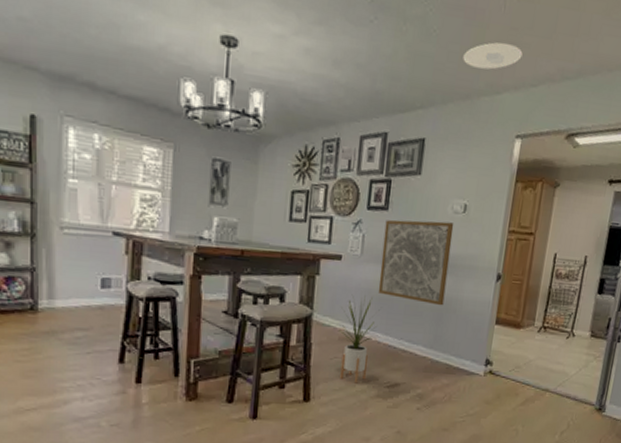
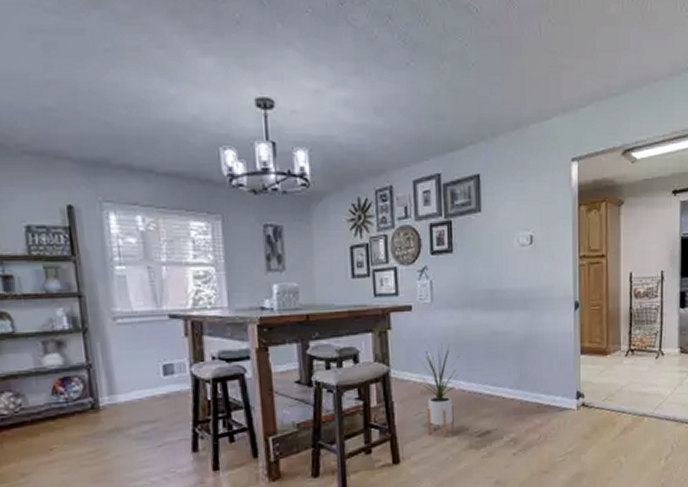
wall art: present [378,219,454,306] -> none [452,256,524,344]
recessed light: present [463,42,523,70] -> none [506,67,565,96]

